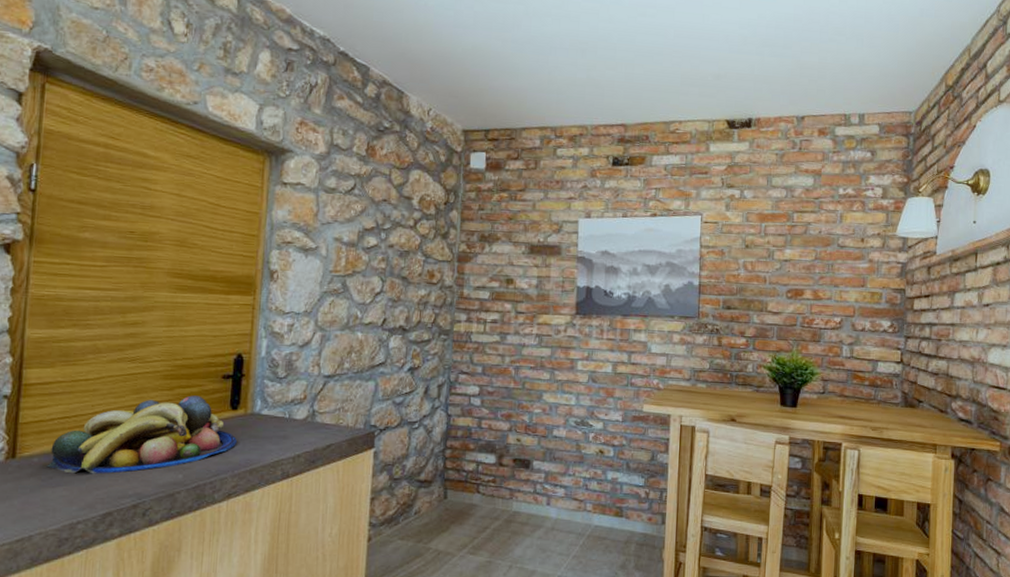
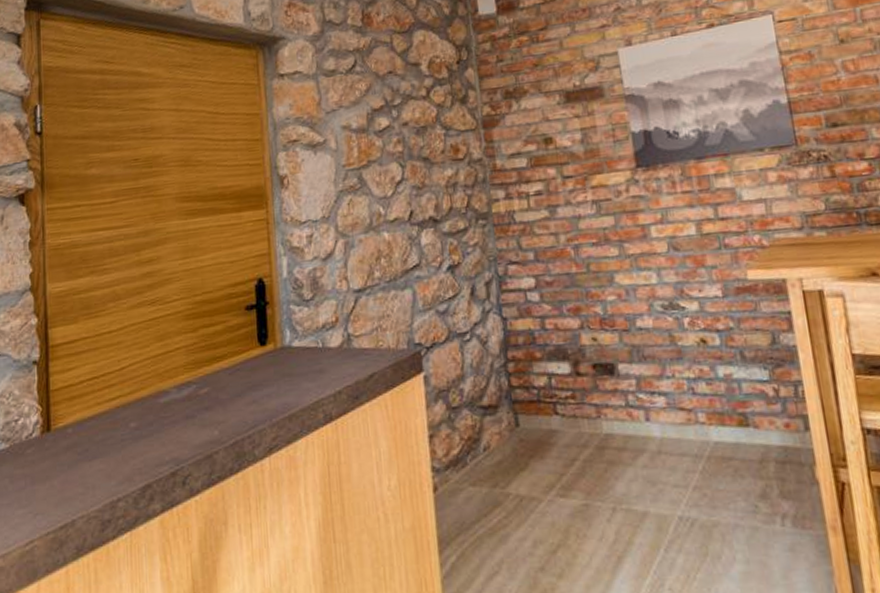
fruit bowl: present [47,395,237,474] -> none [81,334,270,443]

